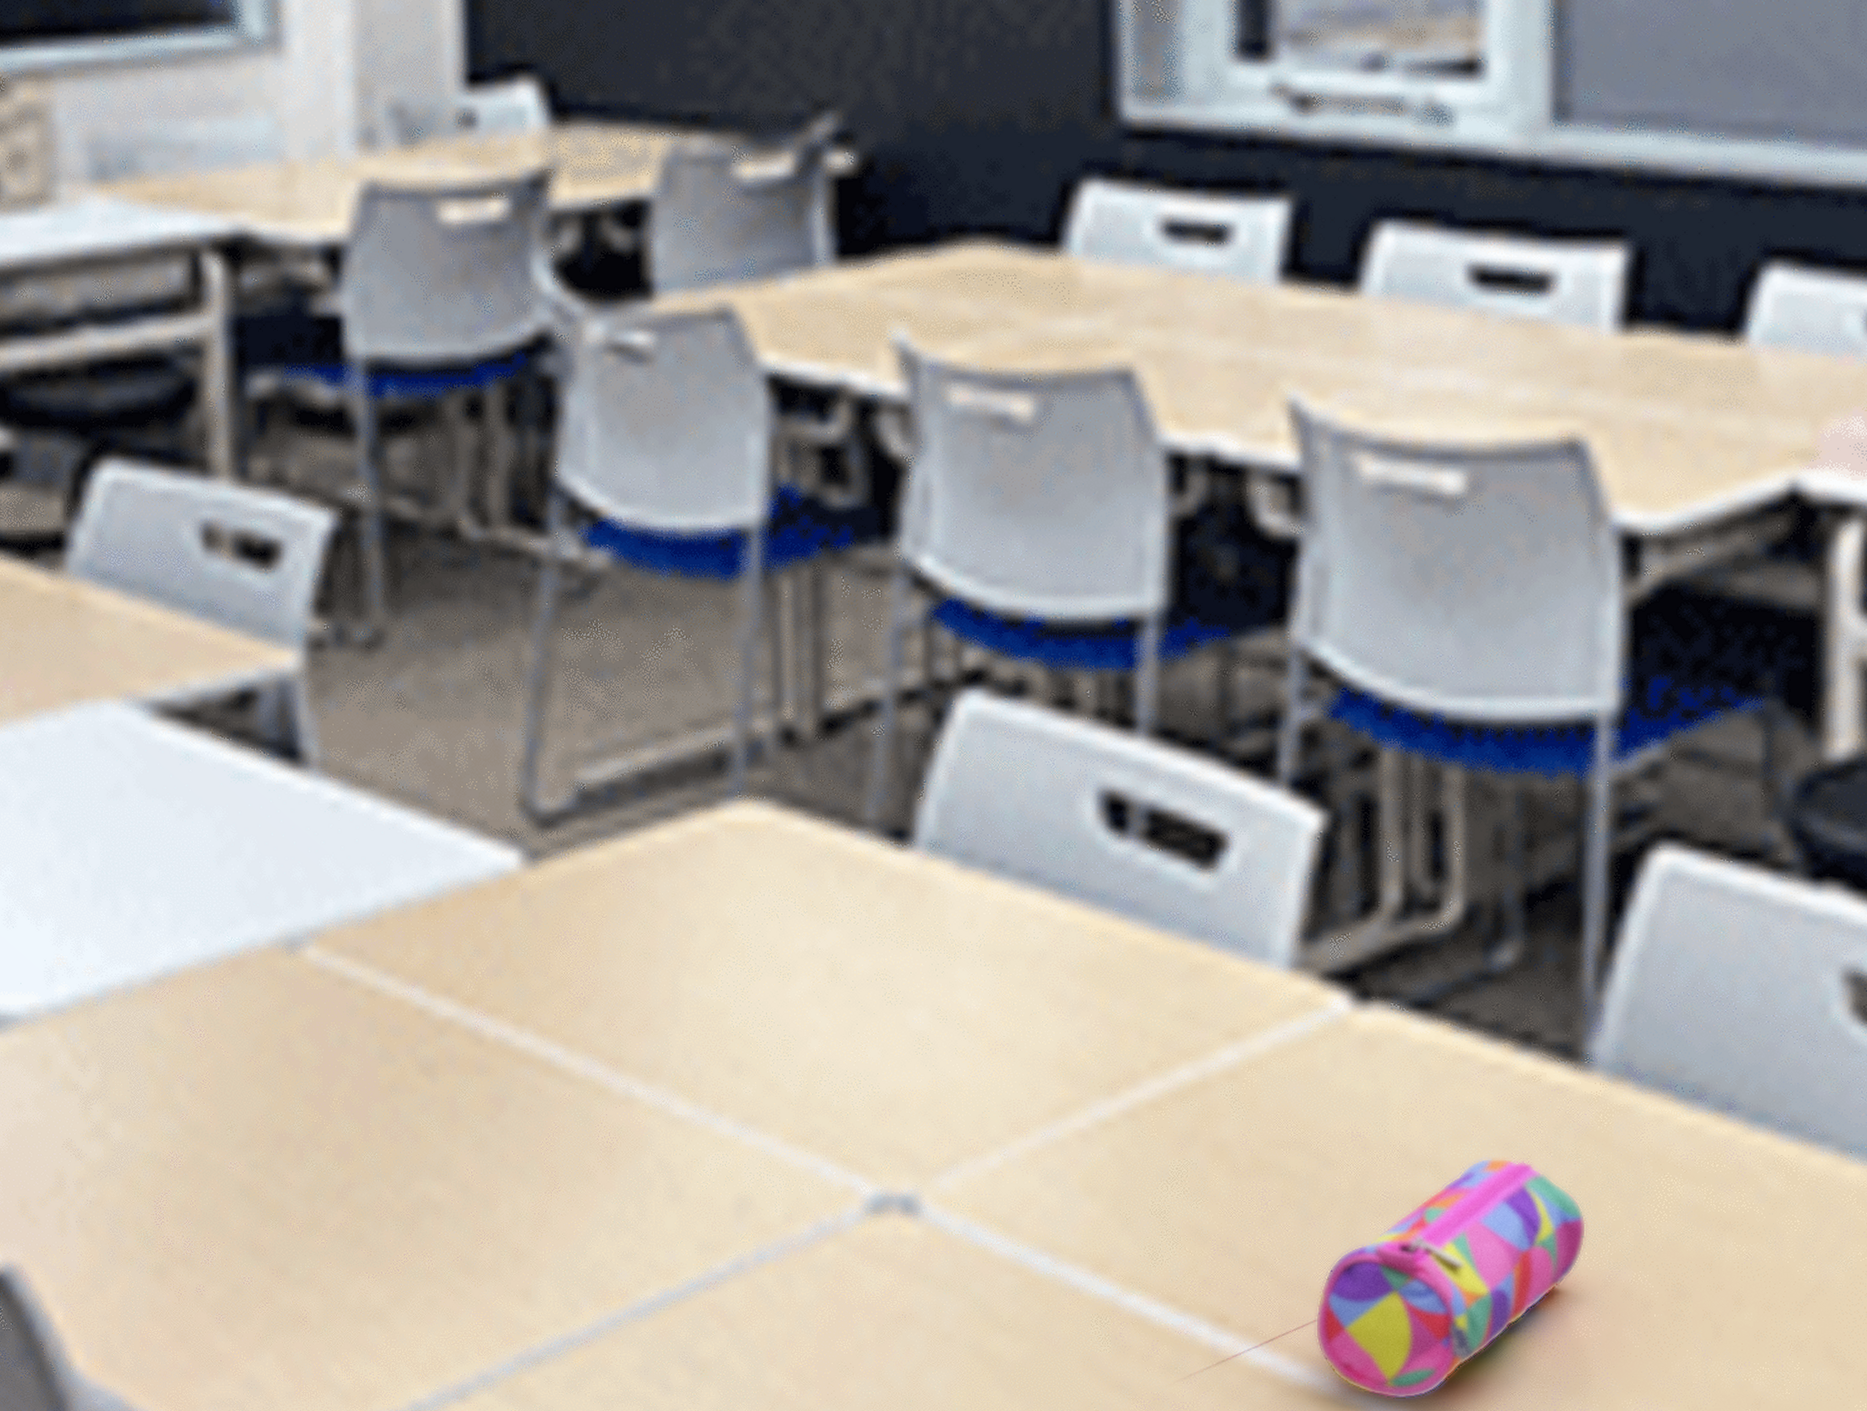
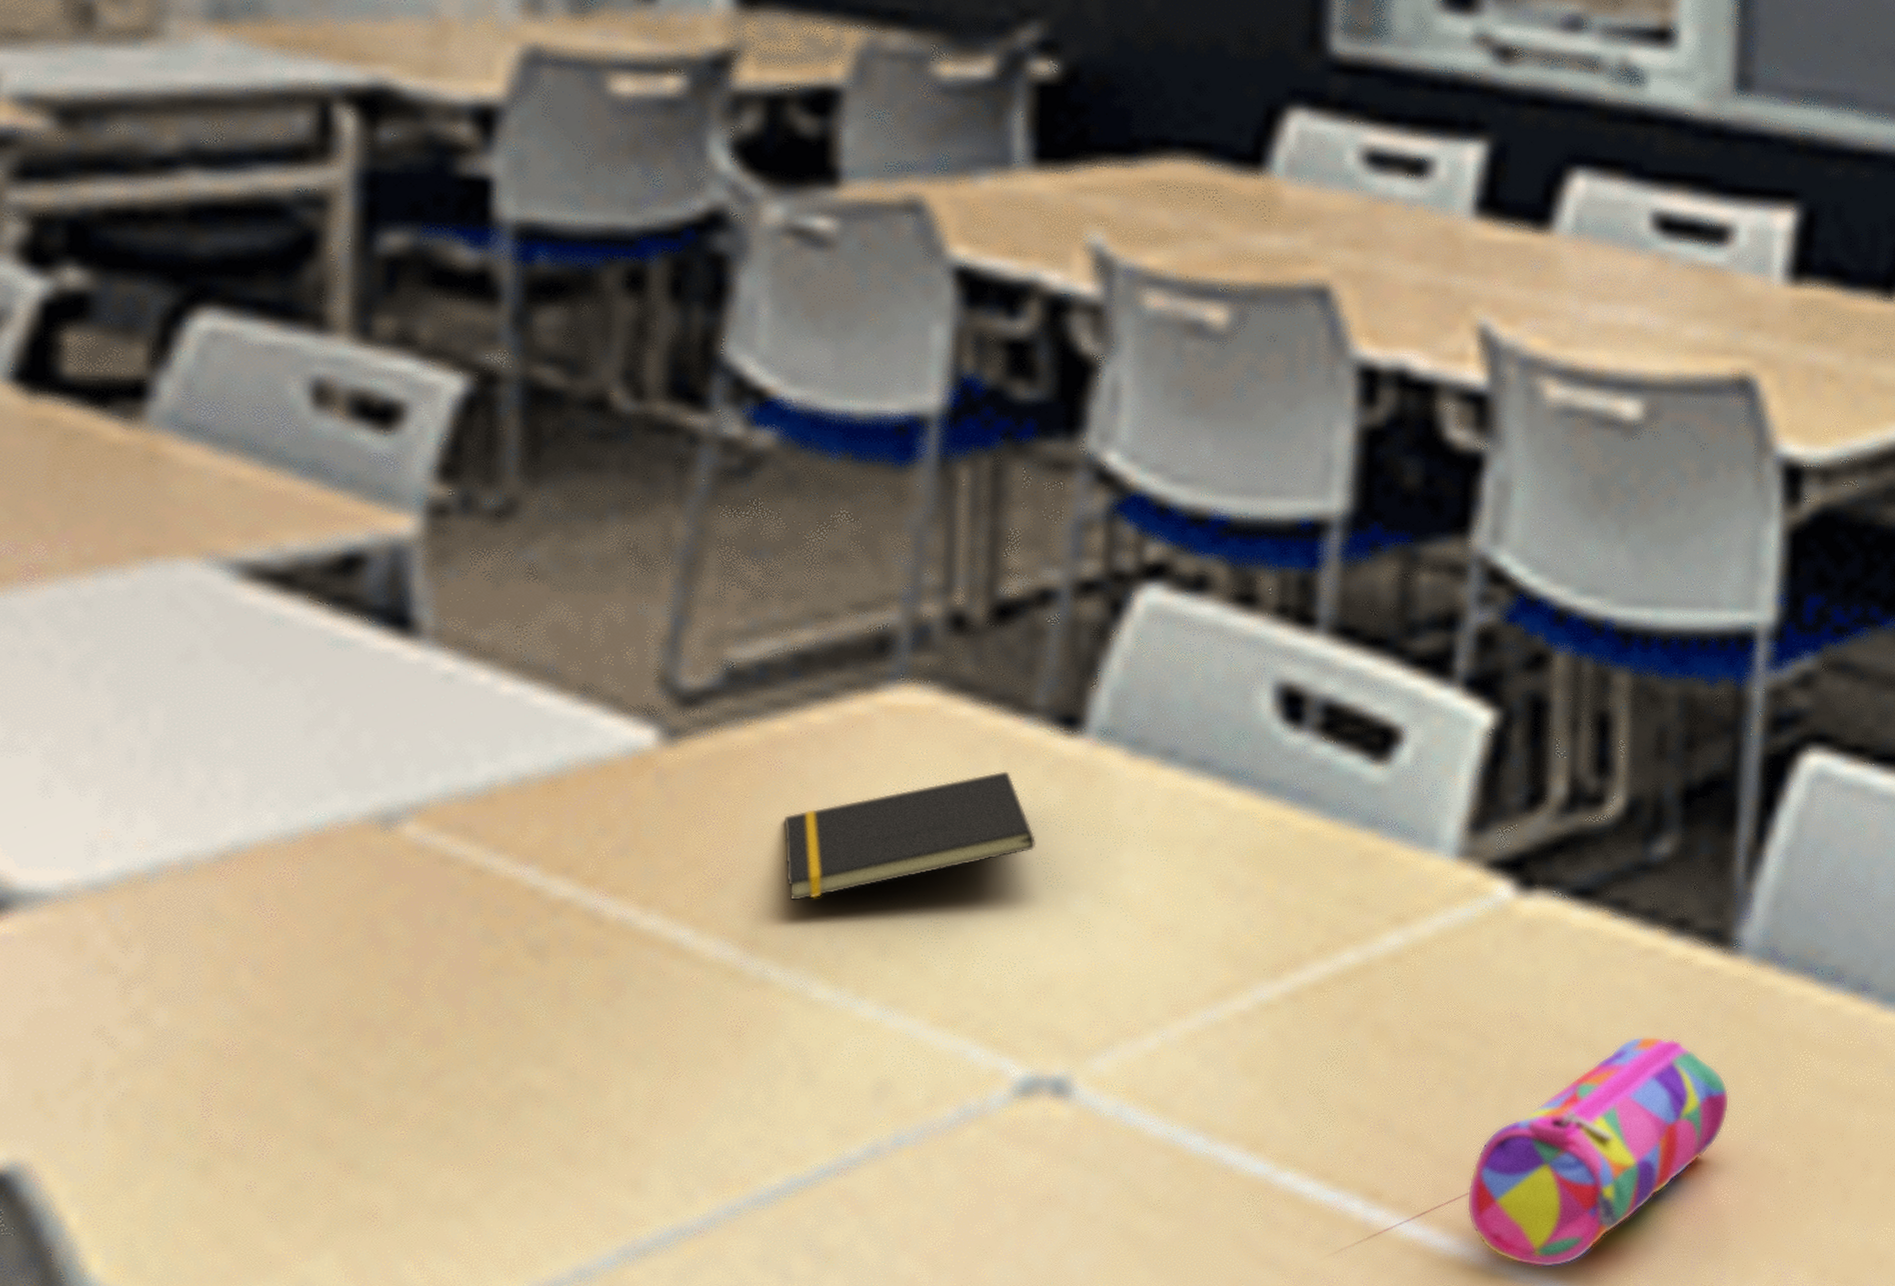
notepad: none [638,886,874,1020] -> present [783,771,1037,902]

